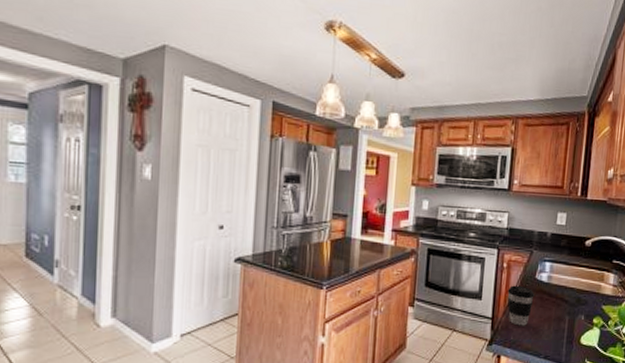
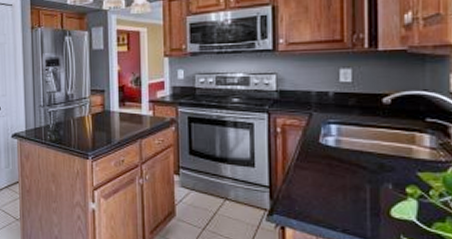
coffee cup: present [507,285,535,326] -> none [285,151,320,196]

